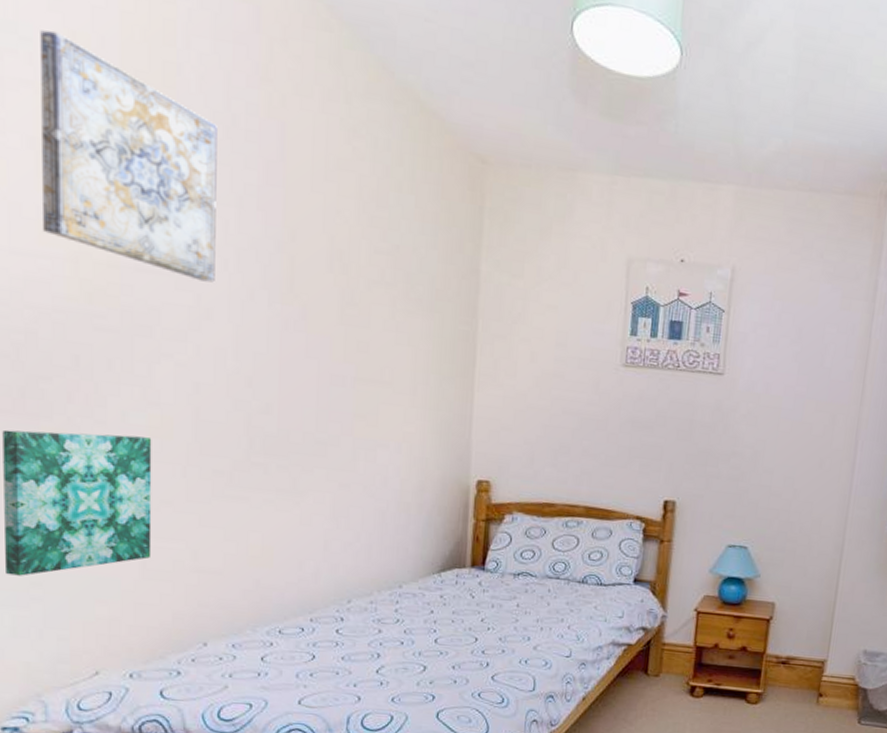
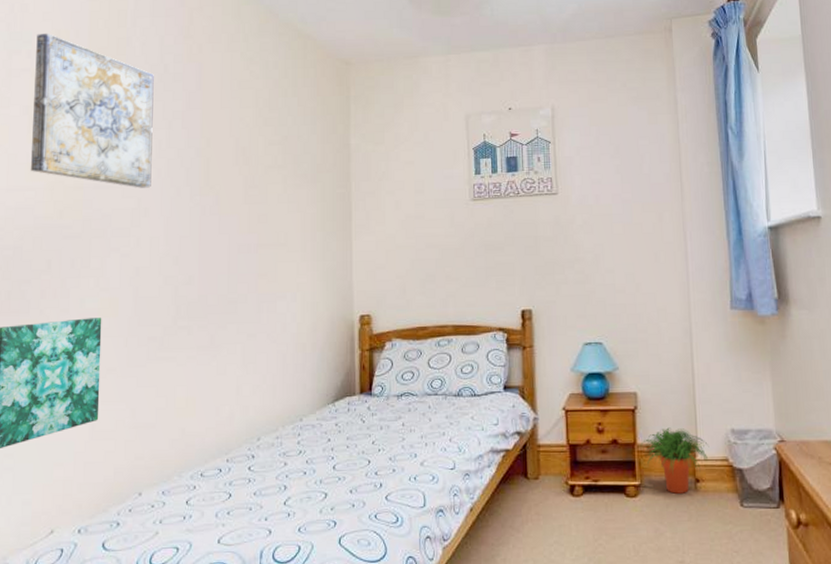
potted plant: none [771,641,839,706] -> present [641,427,710,494]

